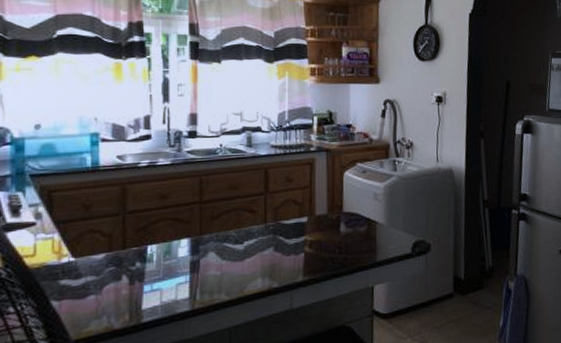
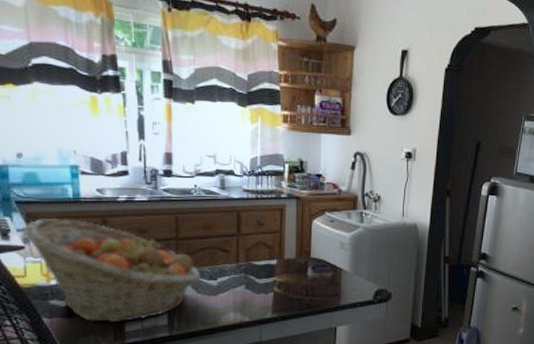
fruit basket: none [35,189,226,302] -> present [22,217,201,323]

